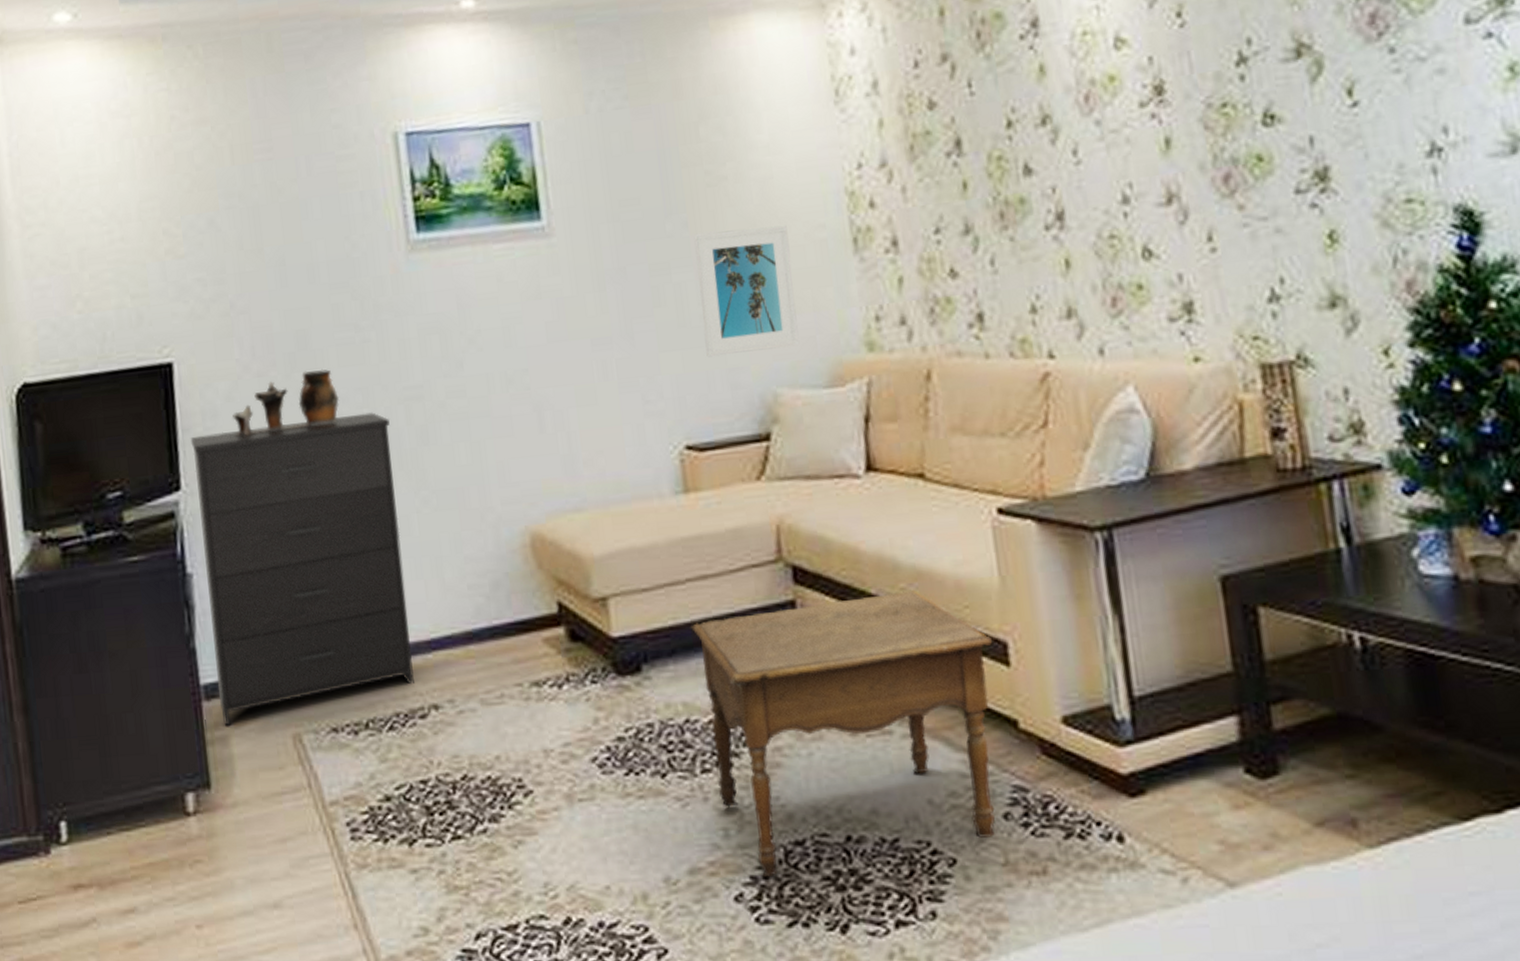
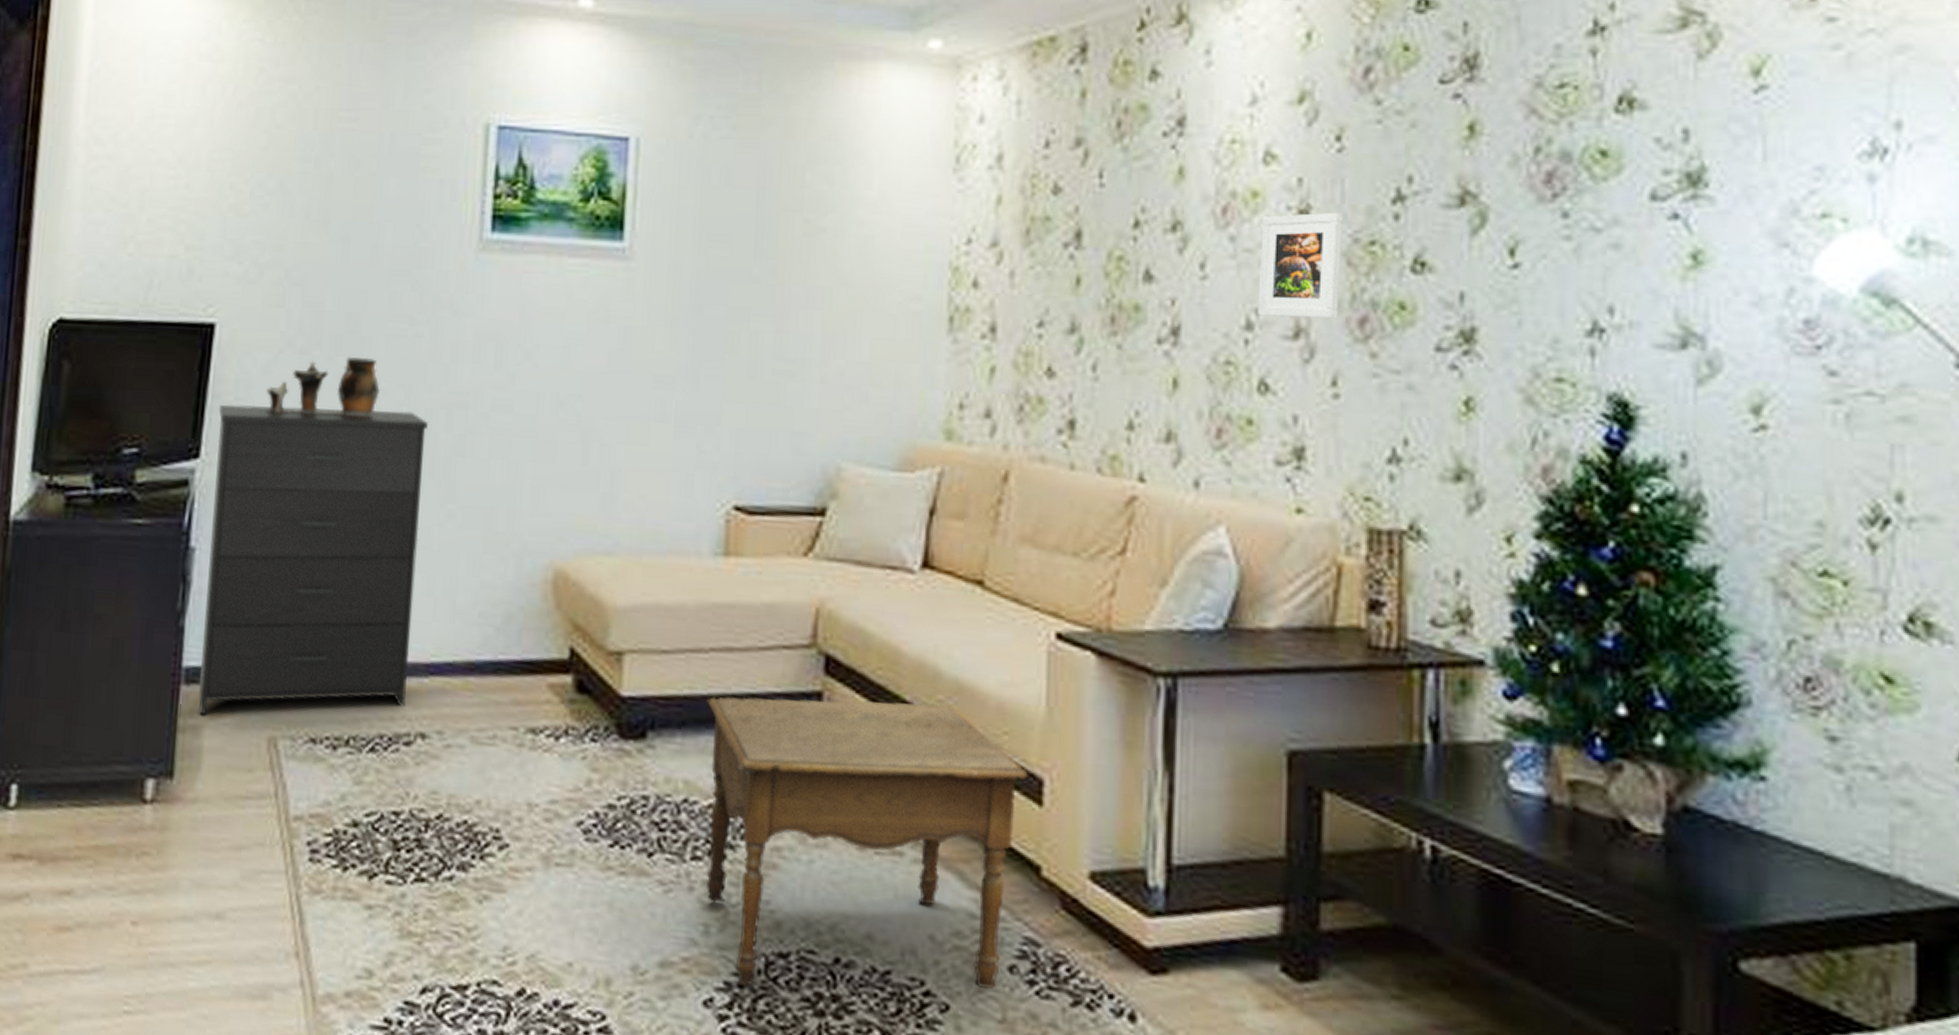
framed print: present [694,225,800,358] -> none [773,283,881,421]
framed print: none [1122,82,1205,189] -> present [1257,212,1344,319]

